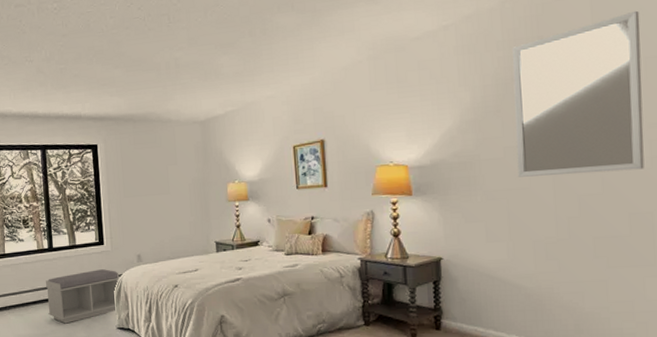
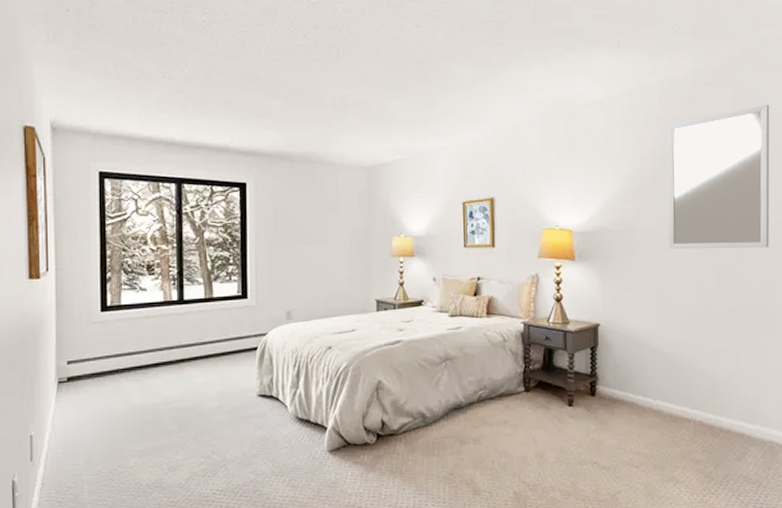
bench: present [46,269,120,324] -> none [172,327,264,390]

